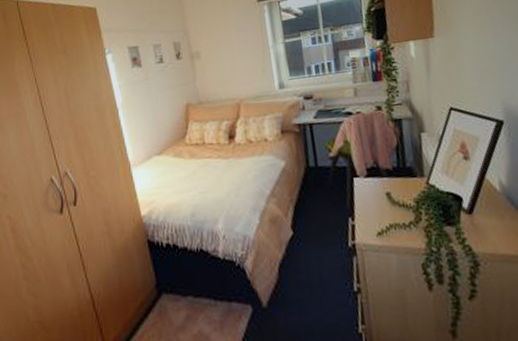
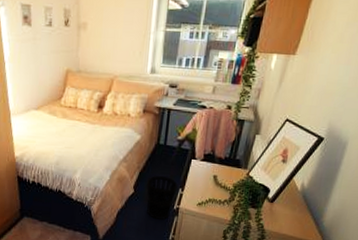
wastebasket: none [306,204,348,265] -> present [146,175,179,221]

